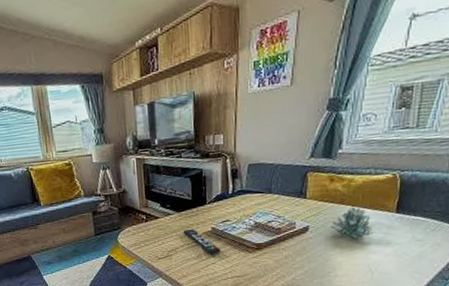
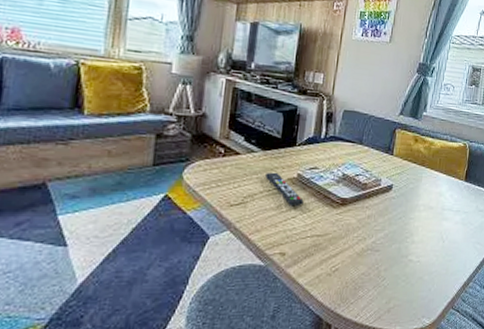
succulent plant: present [331,206,374,238] -> none [412,170,447,203]

